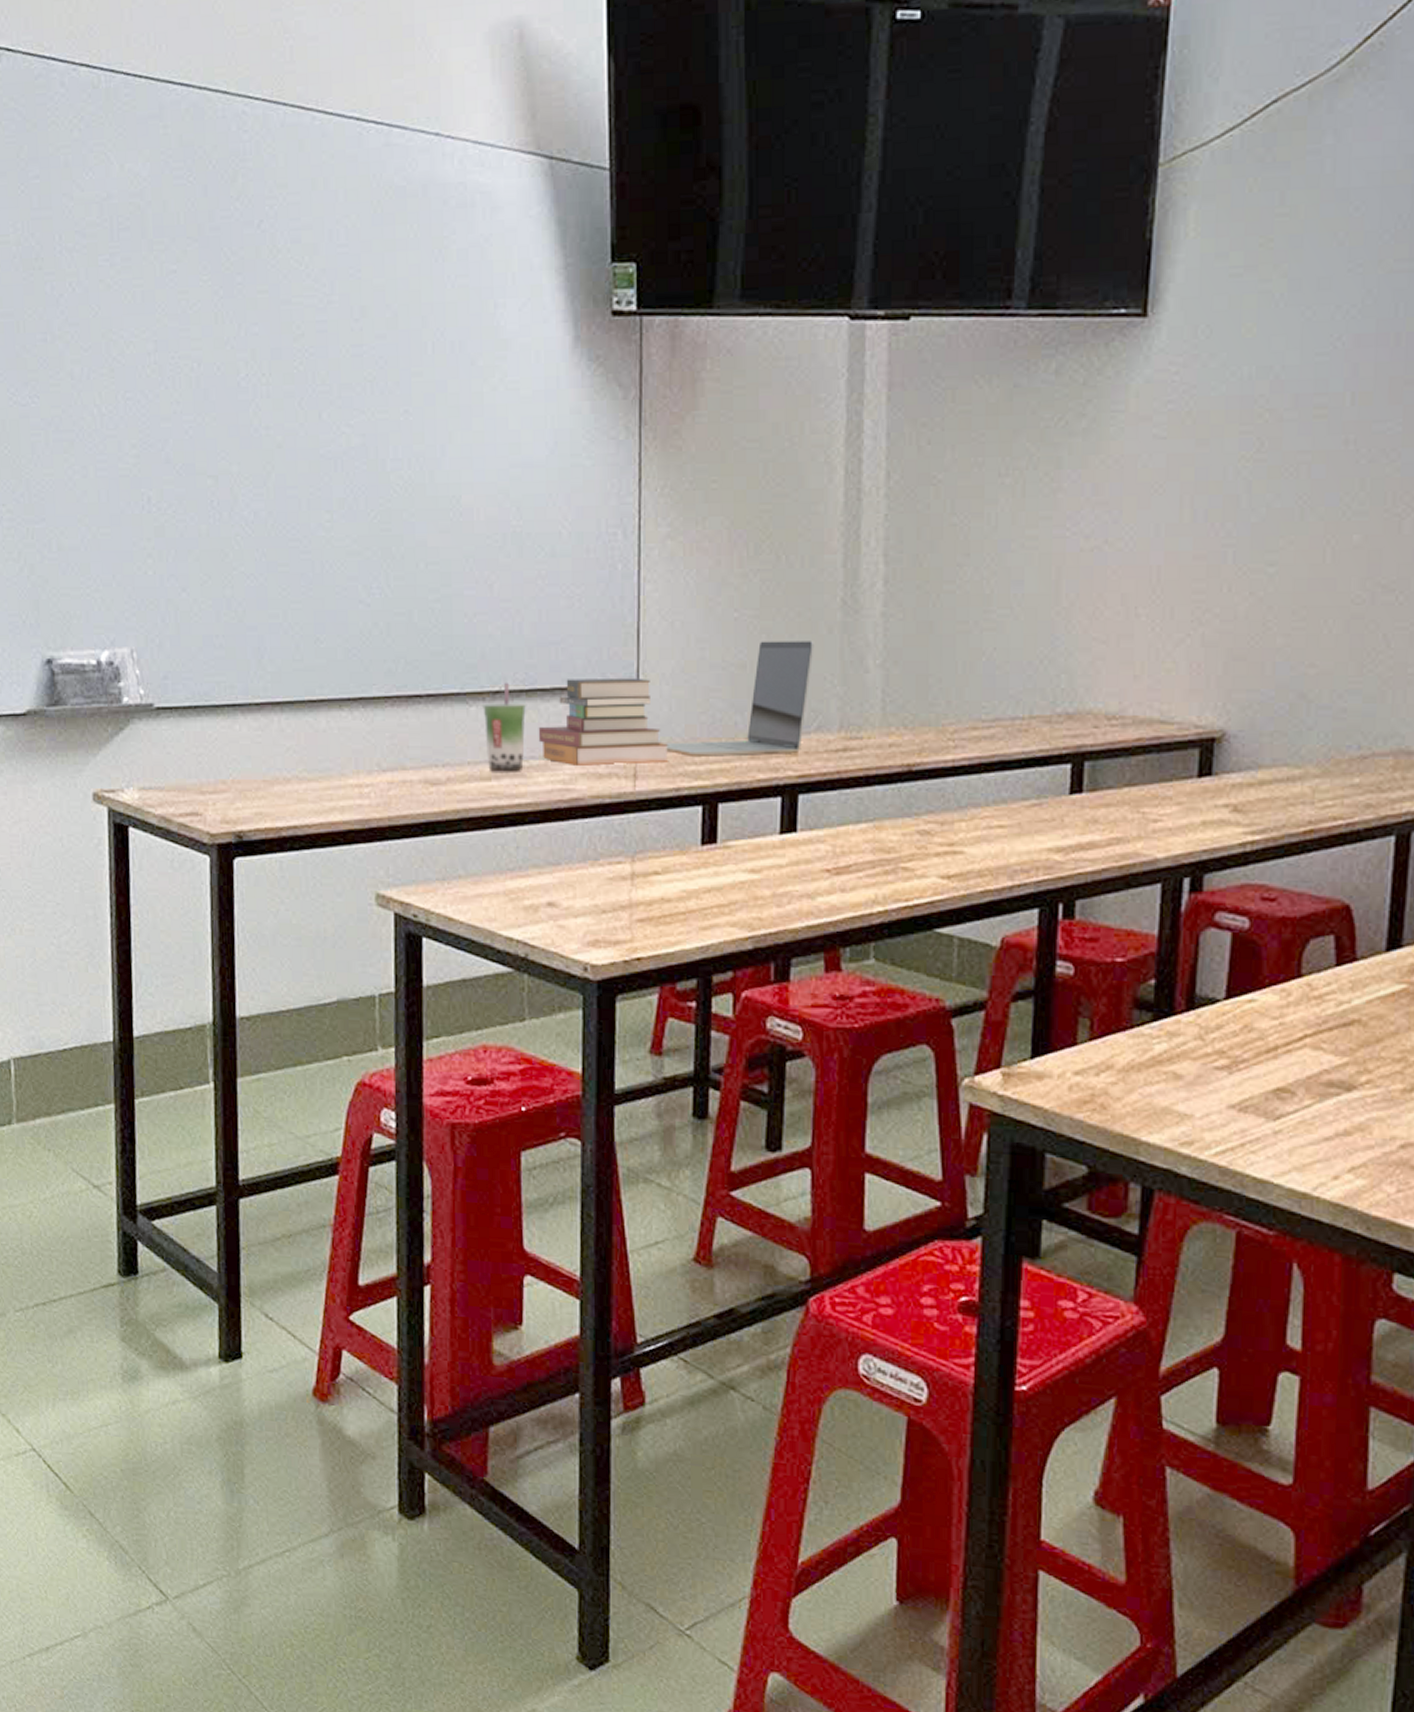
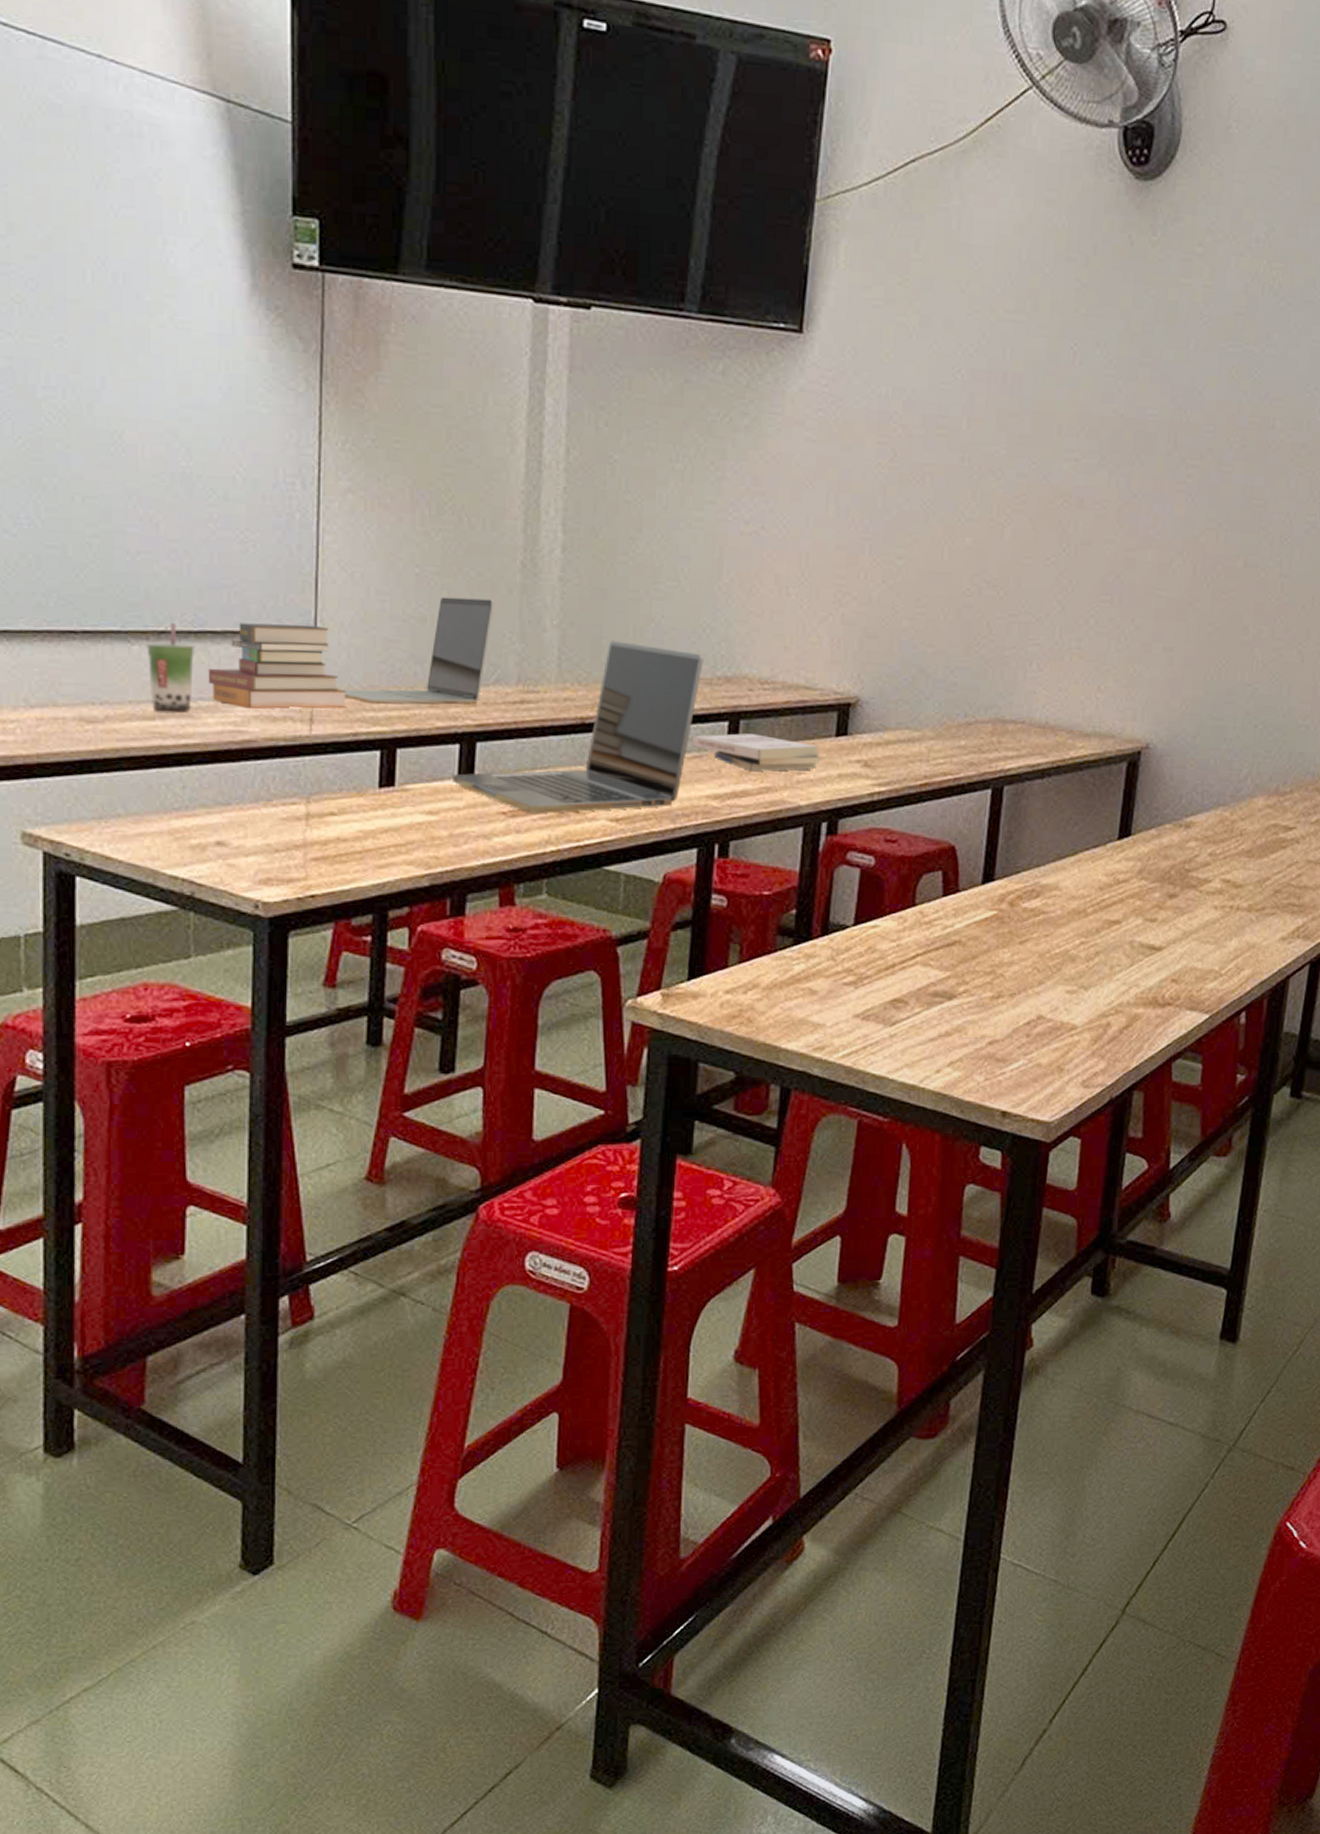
laptop: none [774,679,1041,872] -> present [452,641,704,814]
books: none [1031,777,1179,819] -> present [693,733,820,771]

